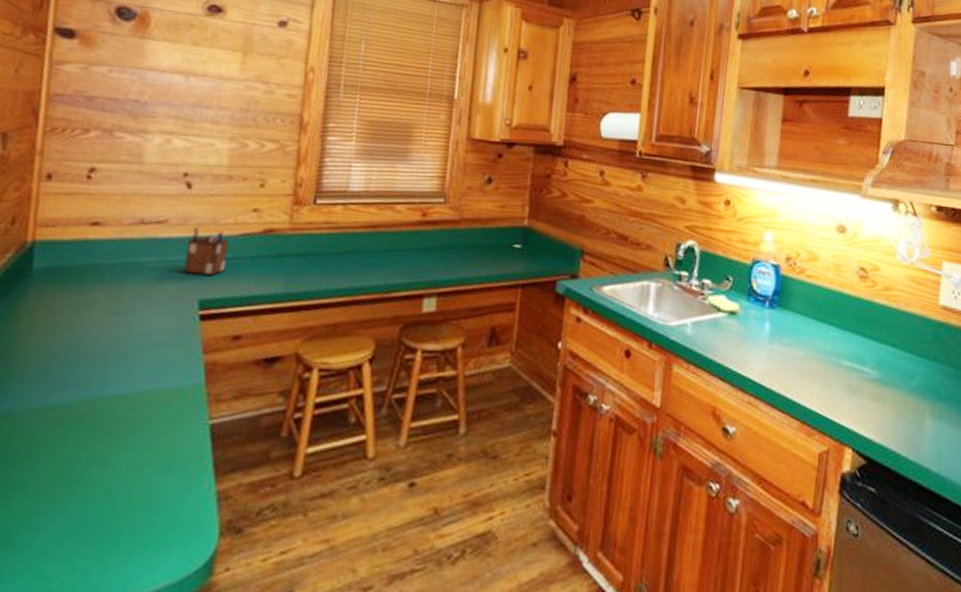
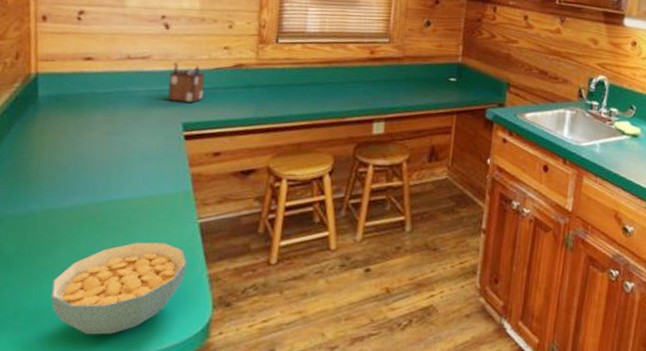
cereal bowl: none [21,449,193,572] -> present [50,242,188,335]

